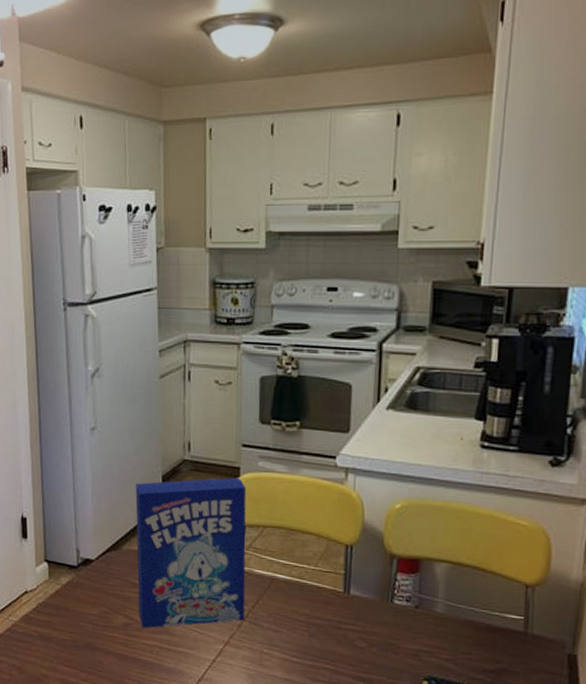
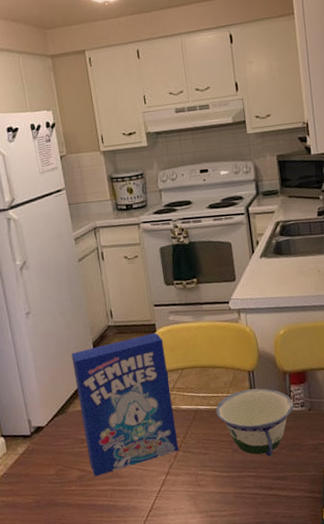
bowl: none [297,566,397,652] -> present [215,388,294,457]

